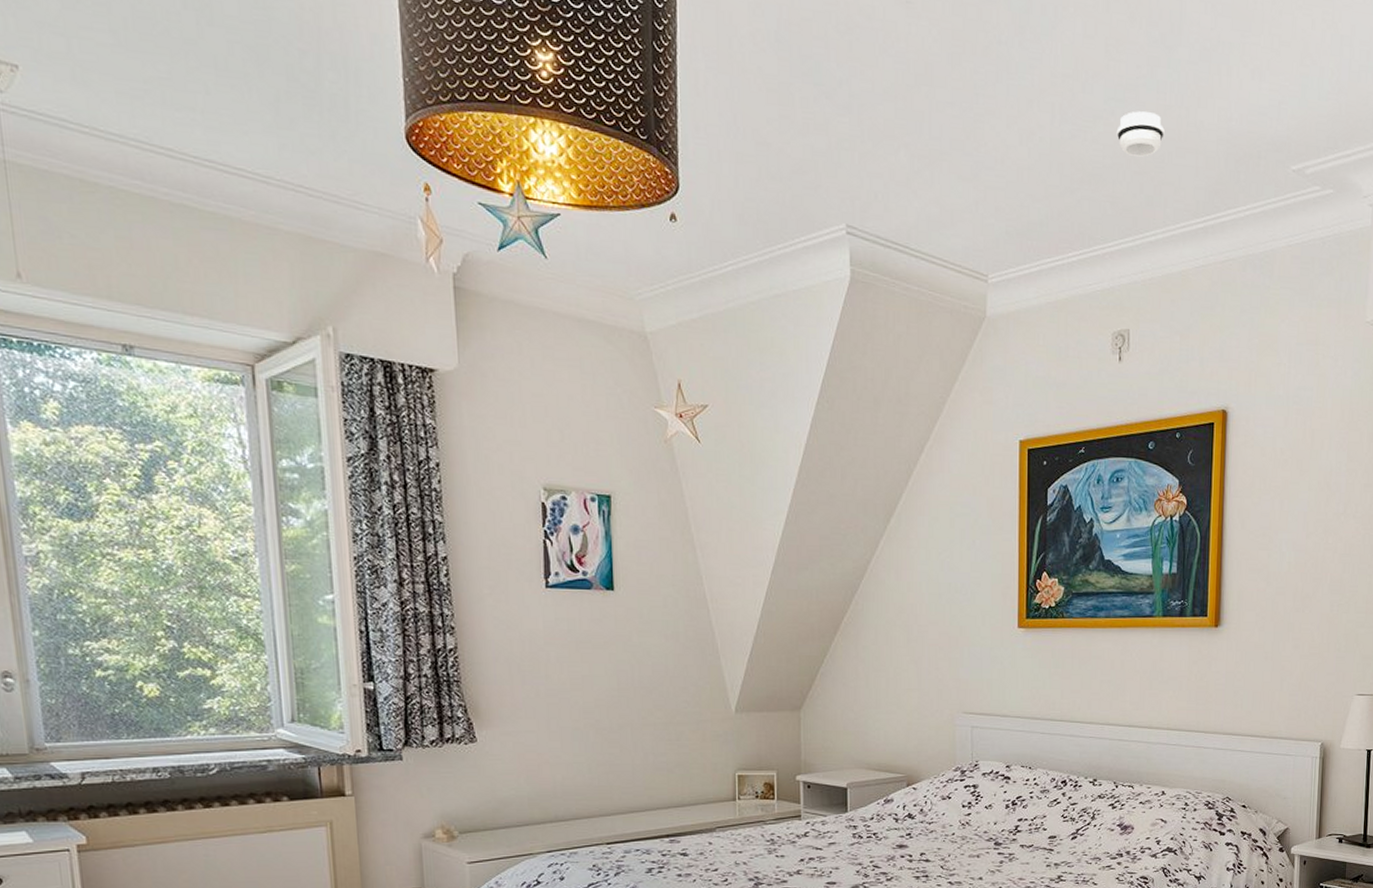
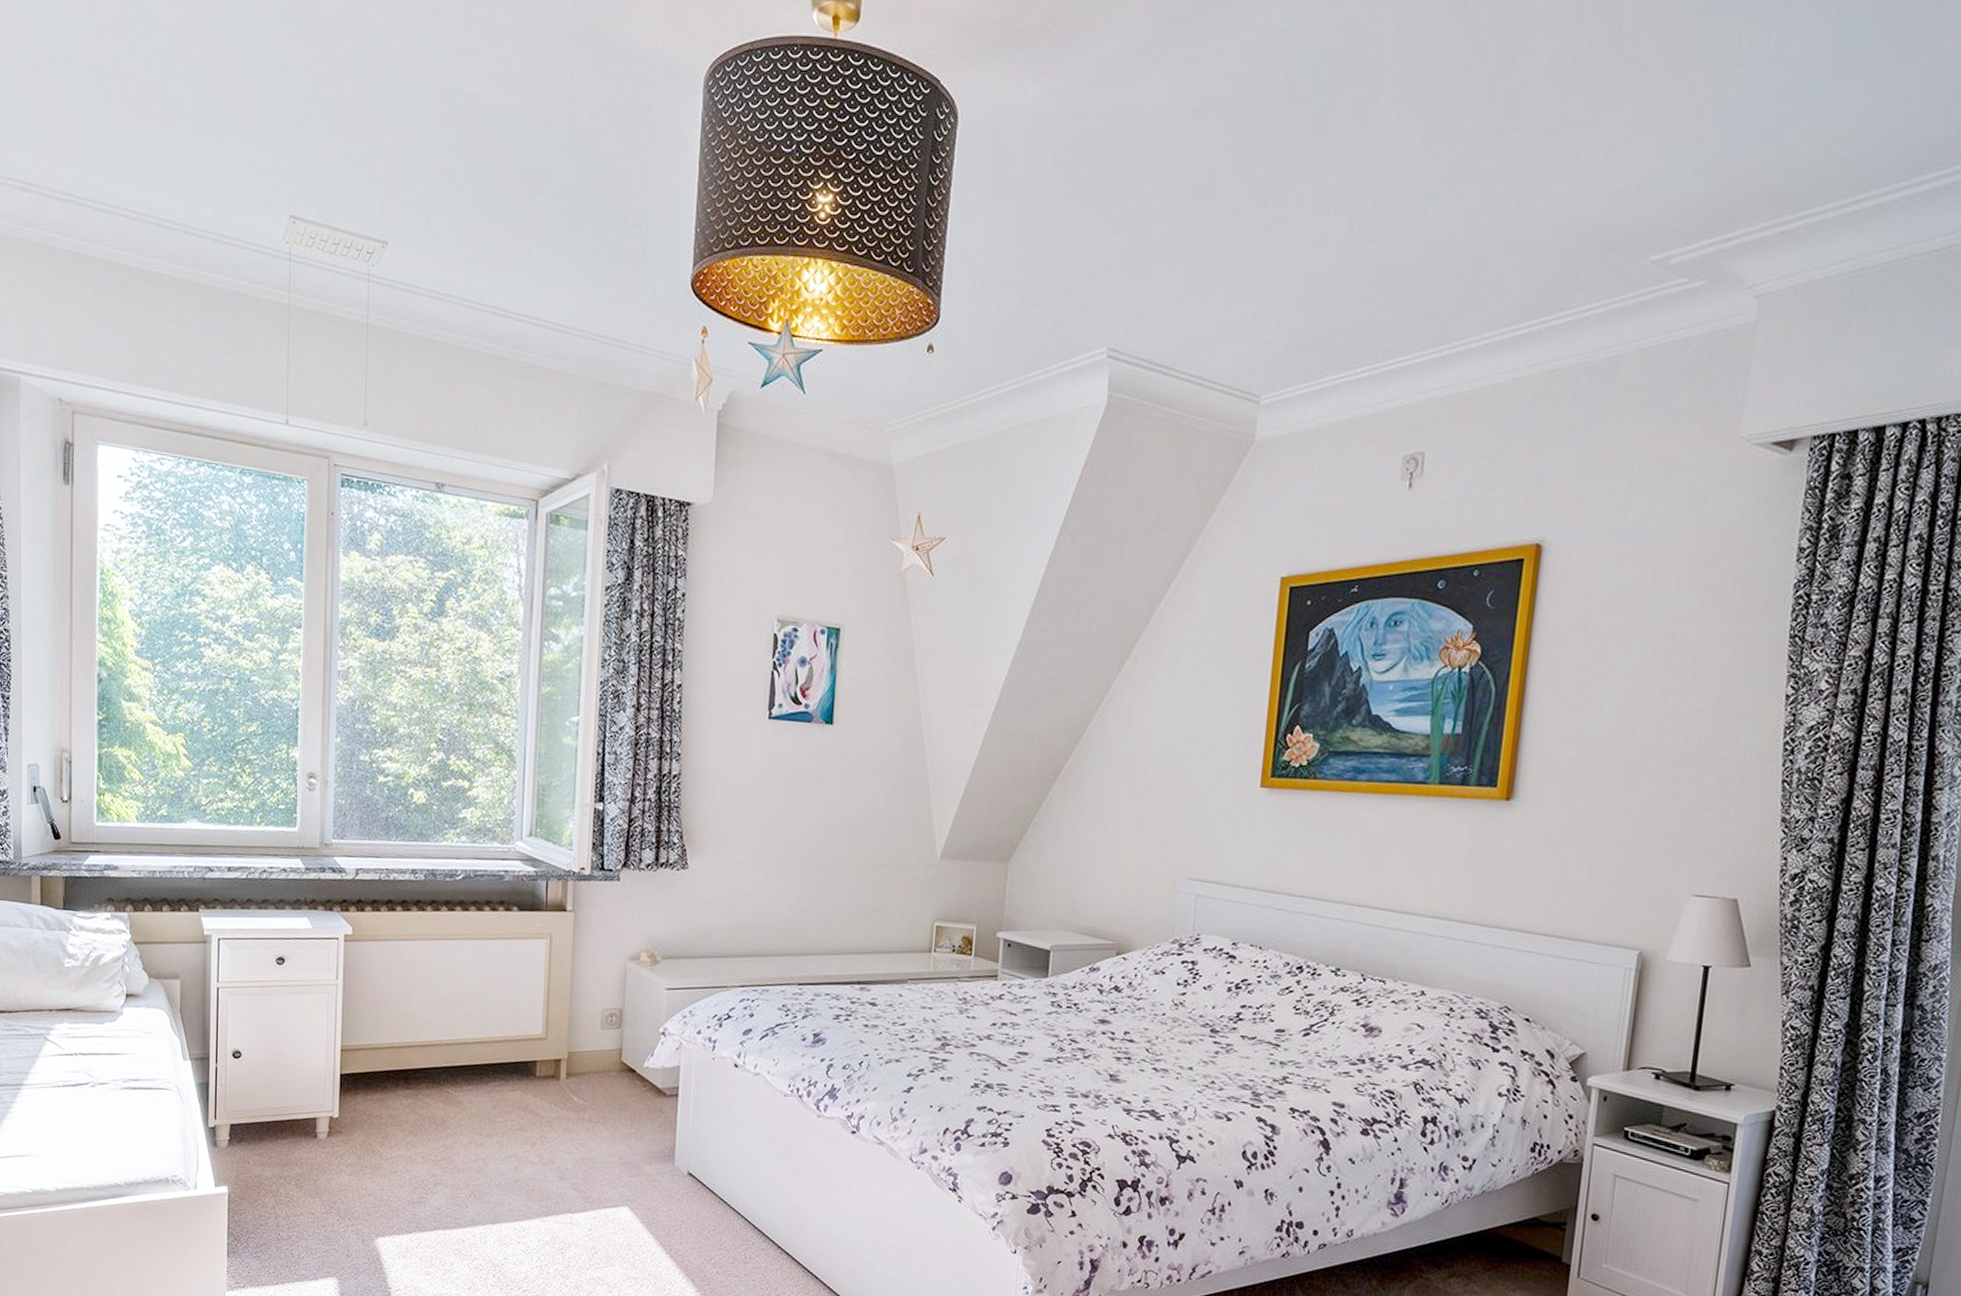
smoke detector: present [1116,111,1165,157] -> none [1427,206,1488,257]

